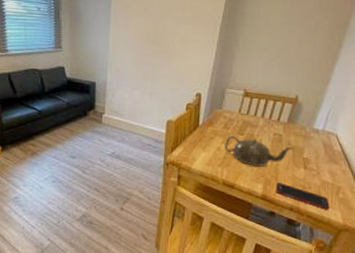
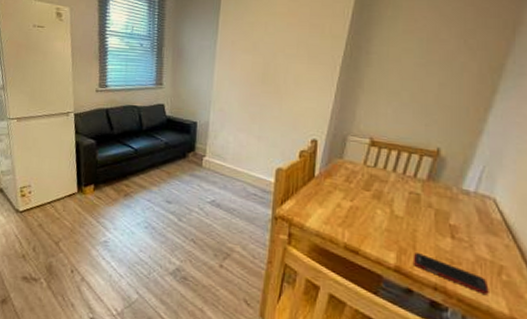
teapot: present [225,135,294,167] -> none [346,190,436,231]

